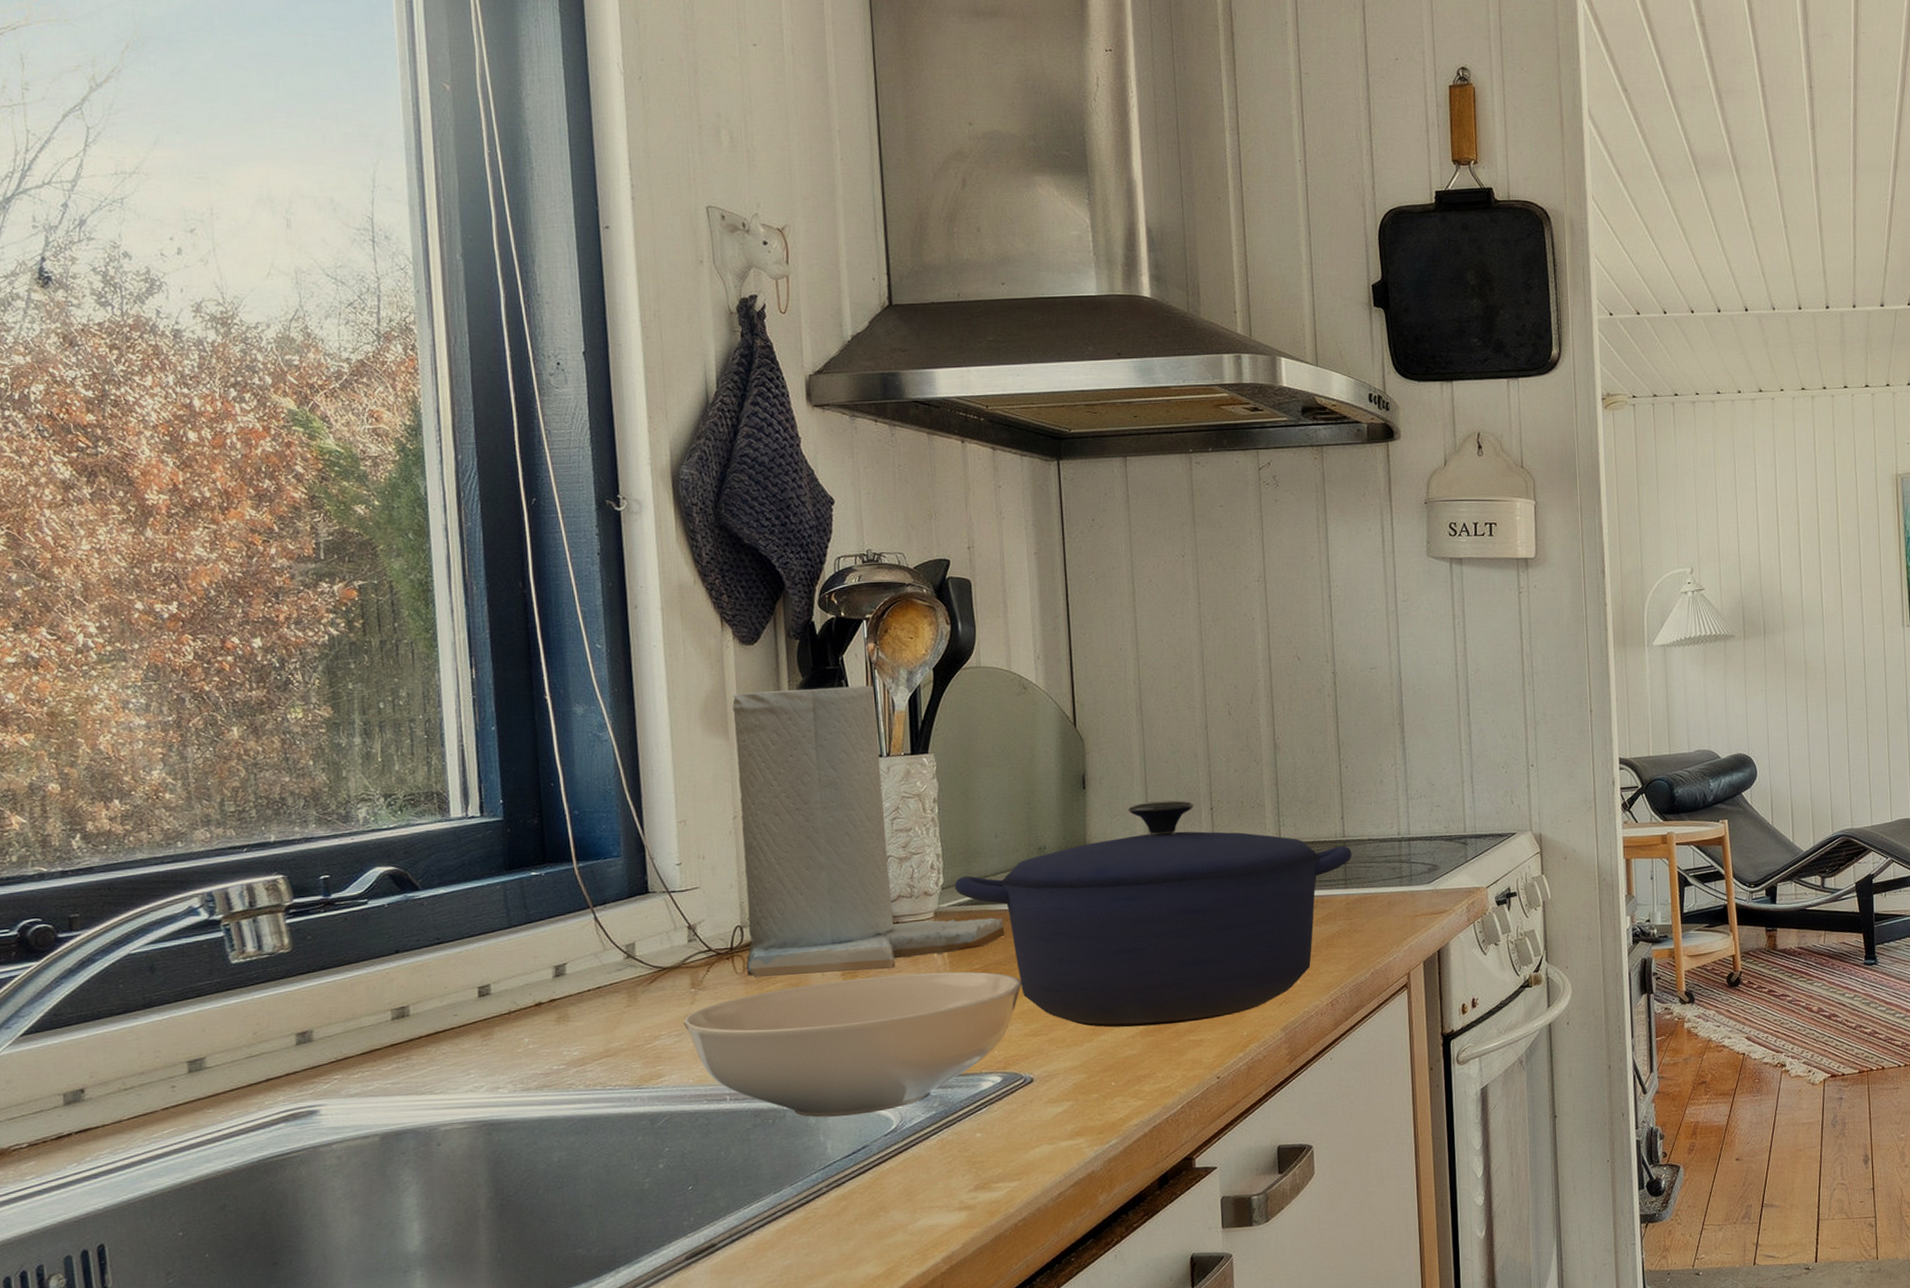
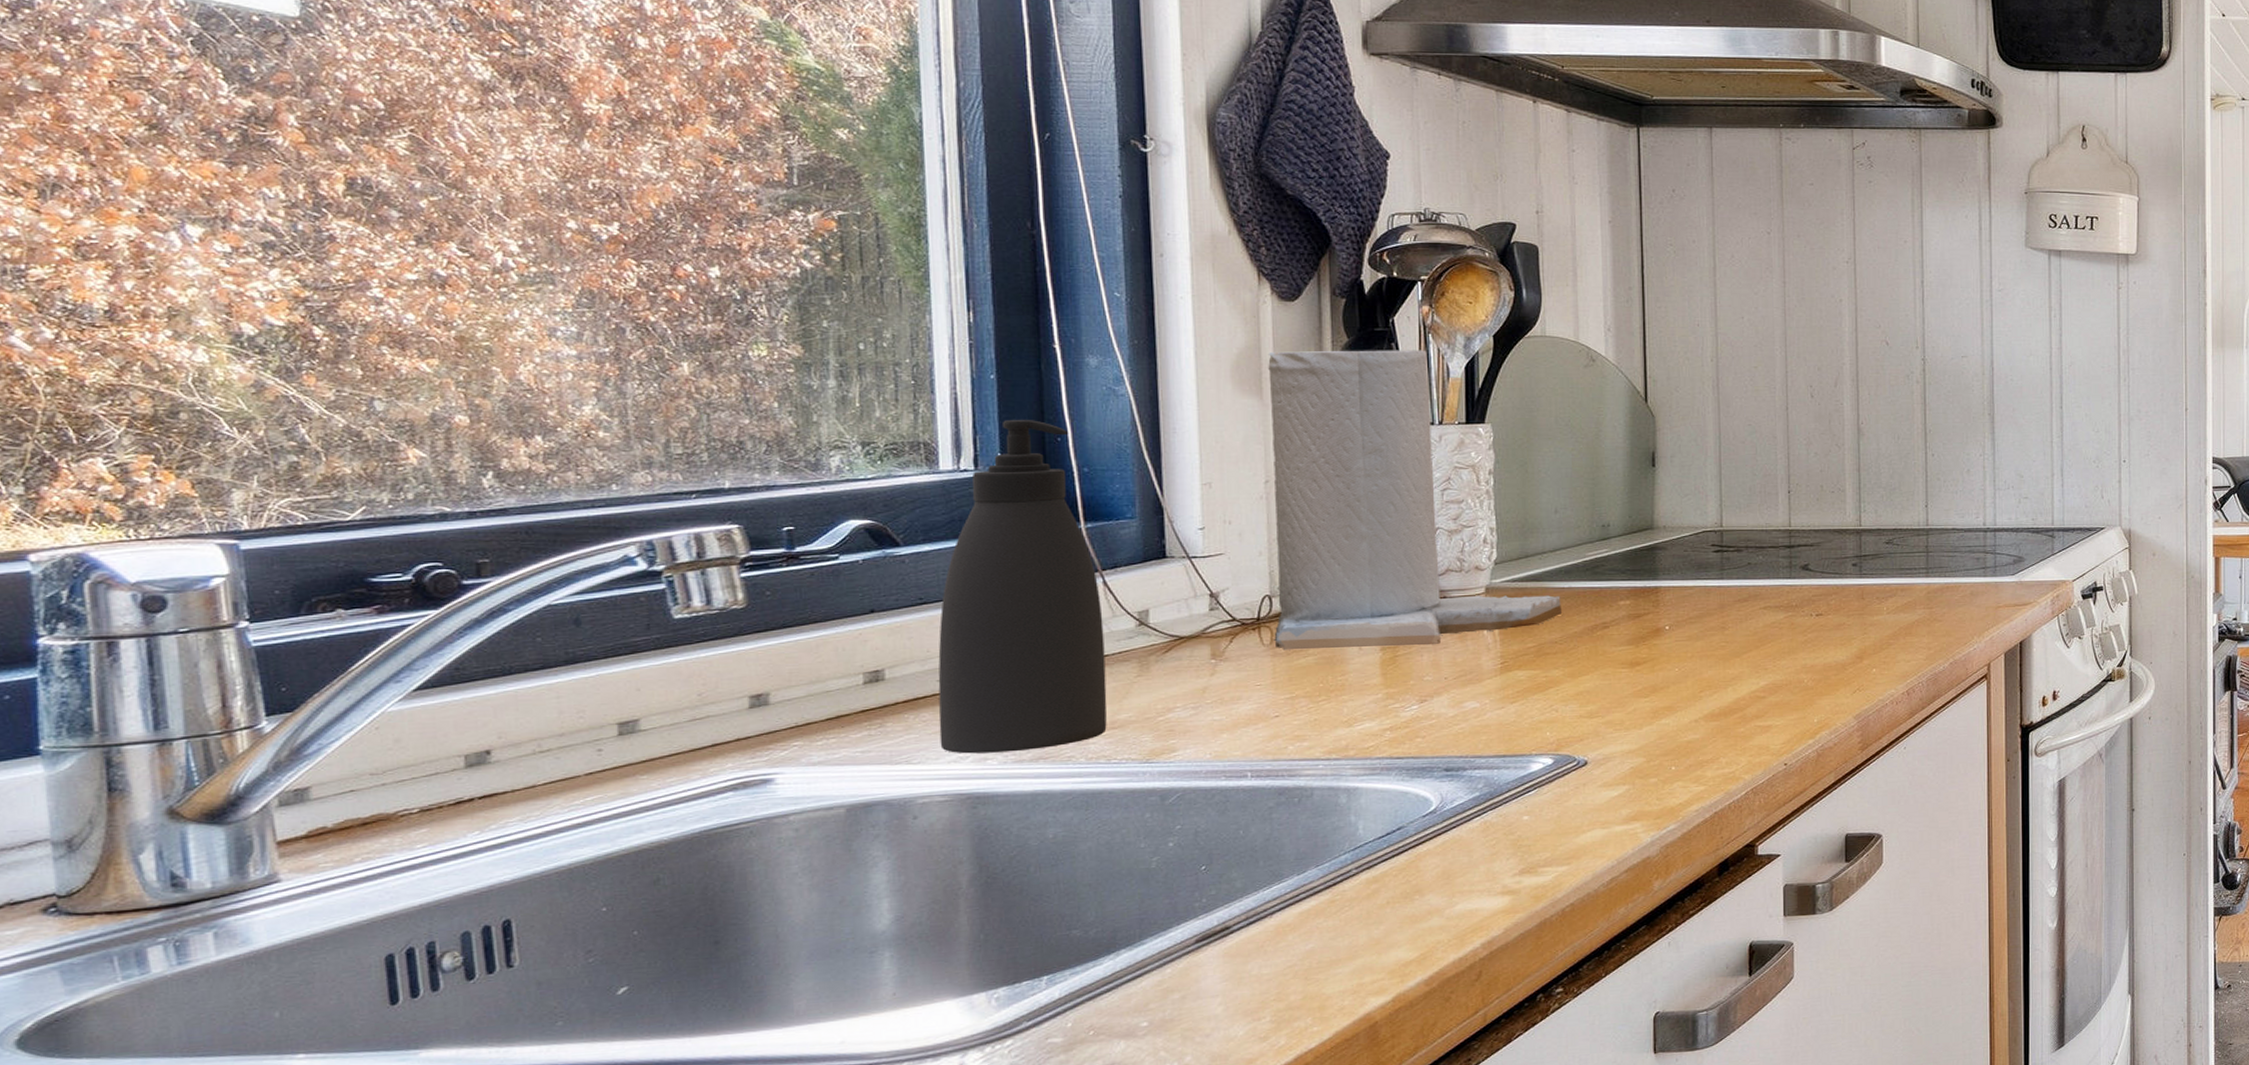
soap dispenser: none [454,767,602,1084] -> present [938,420,1107,754]
bowl: present [683,971,1023,1118] -> none [1201,649,1579,797]
cooking pot: present [955,799,1352,1028] -> none [1509,481,1935,711]

